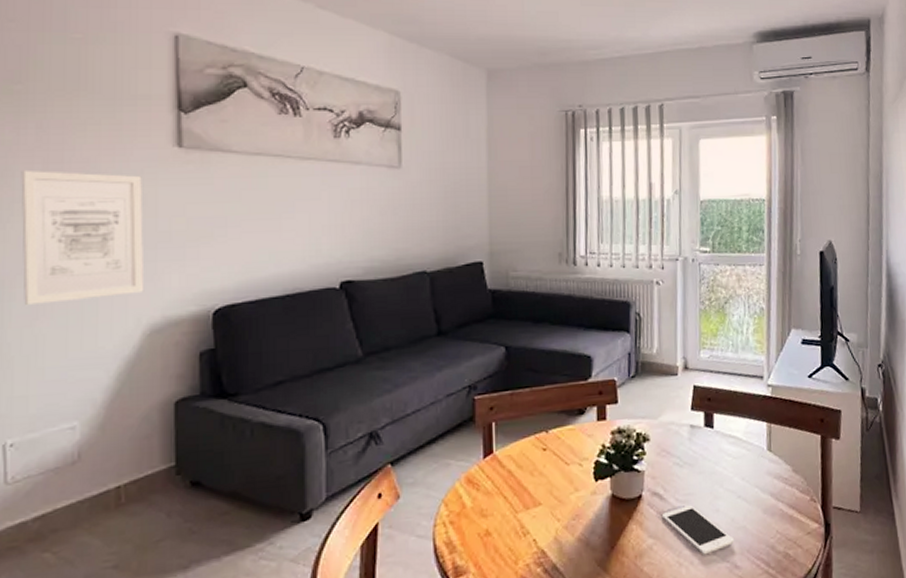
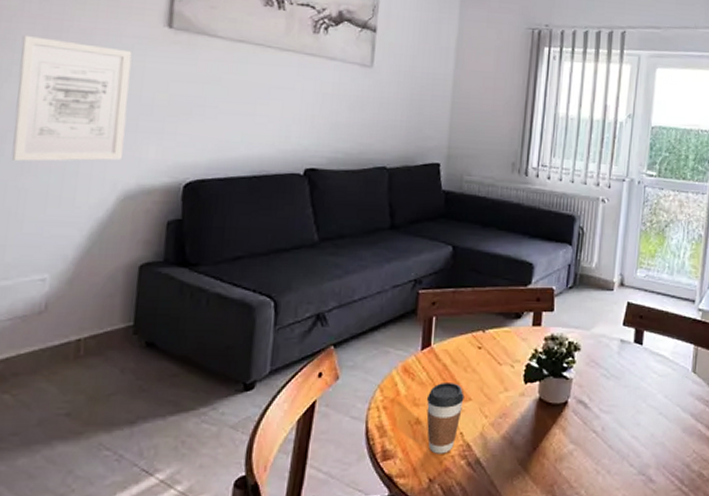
coffee cup: none [494,488,534,565] -> present [426,383,464,454]
cell phone: present [662,505,734,555] -> none [585,416,651,466]

